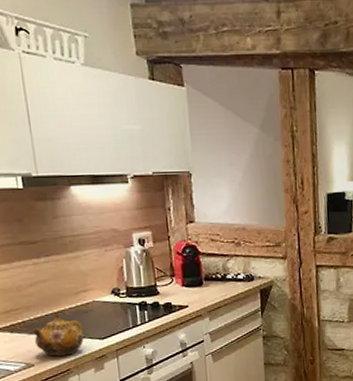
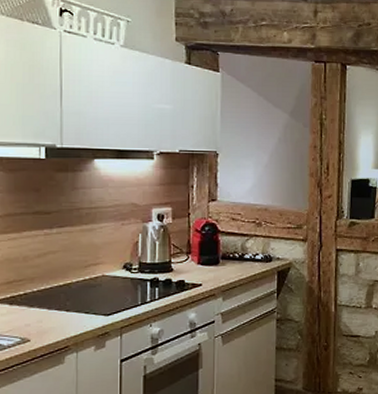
teapot: present [31,314,84,357] -> none [32,287,87,332]

